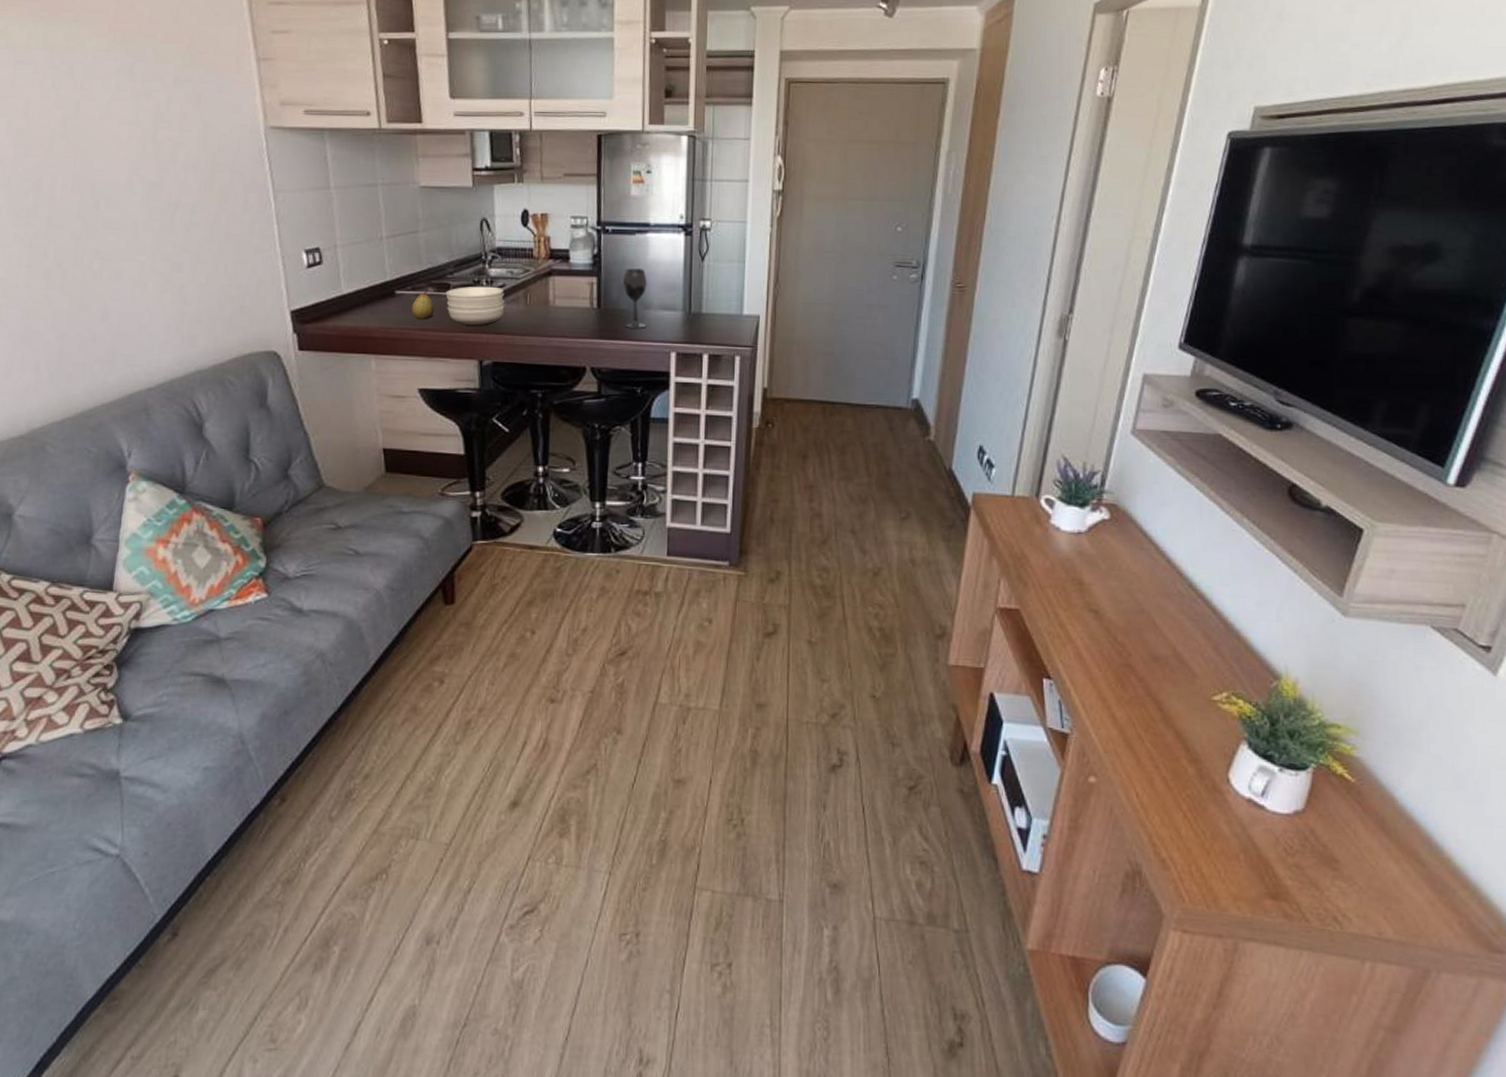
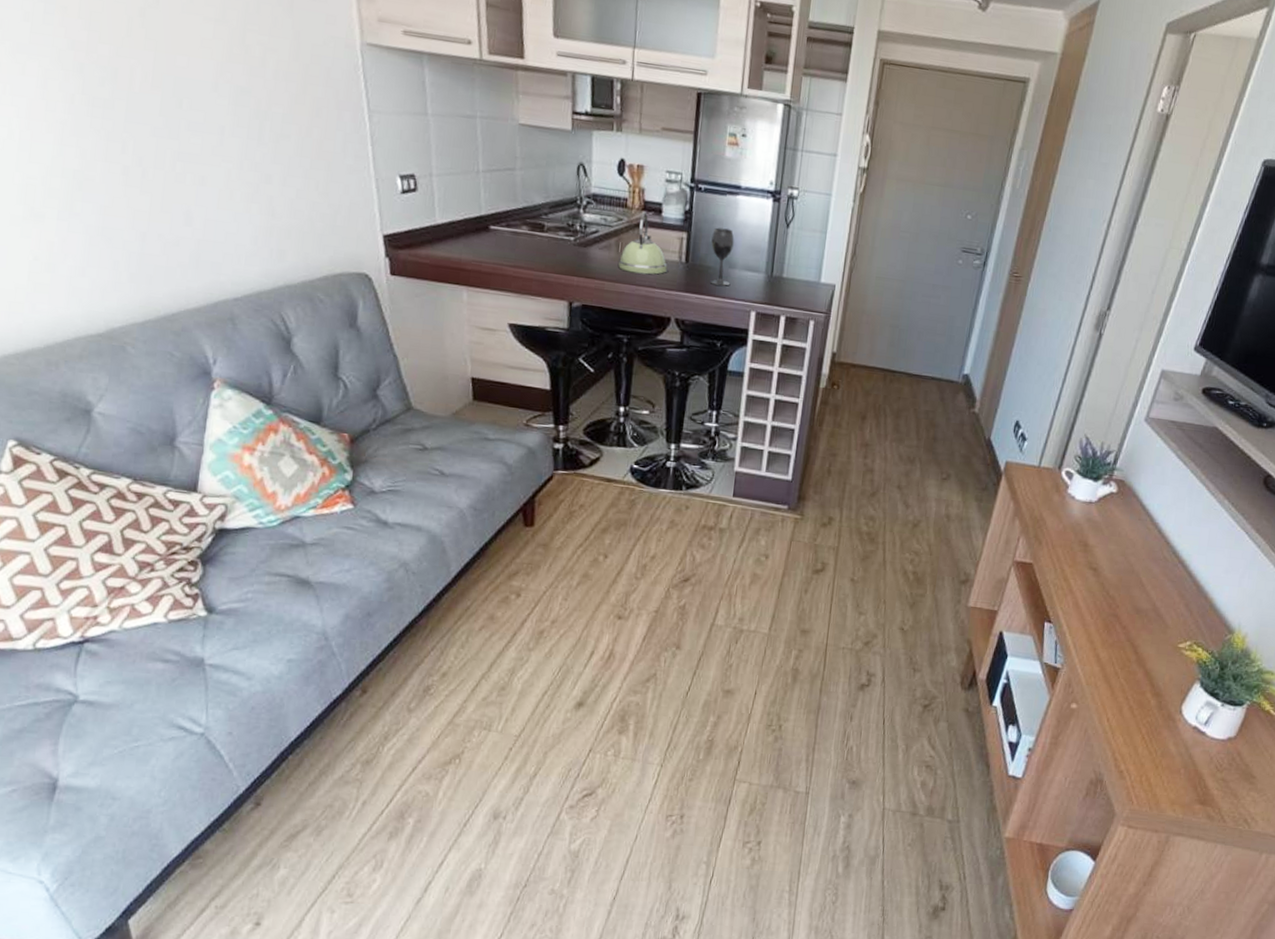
fruit: present [411,288,435,320] -> none [505,226,529,258]
bowl: present [445,286,505,326] -> none [539,228,598,269]
kettle: none [527,260,580,326] -> present [617,211,668,275]

